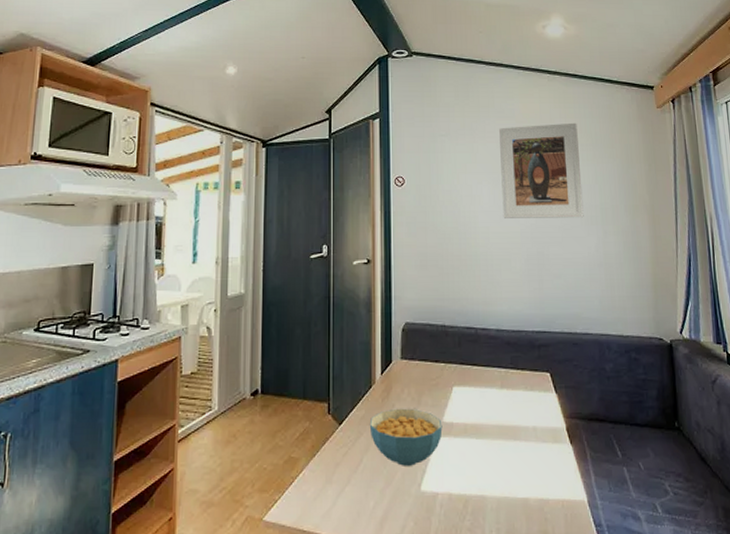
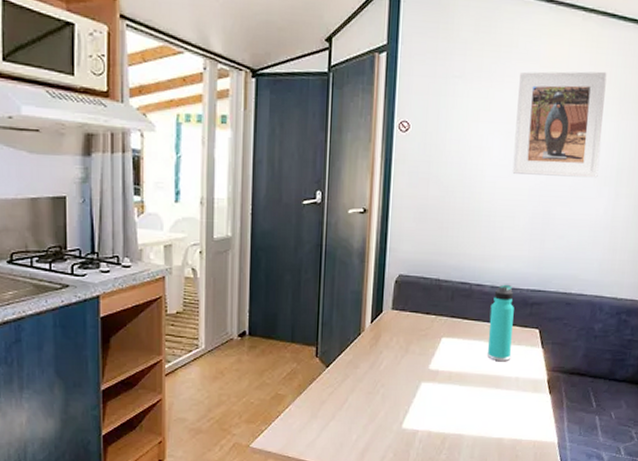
cereal bowl: present [369,408,443,466] -> none [356,355,428,406]
thermos bottle: none [498,327,526,410] -> present [488,284,514,362]

